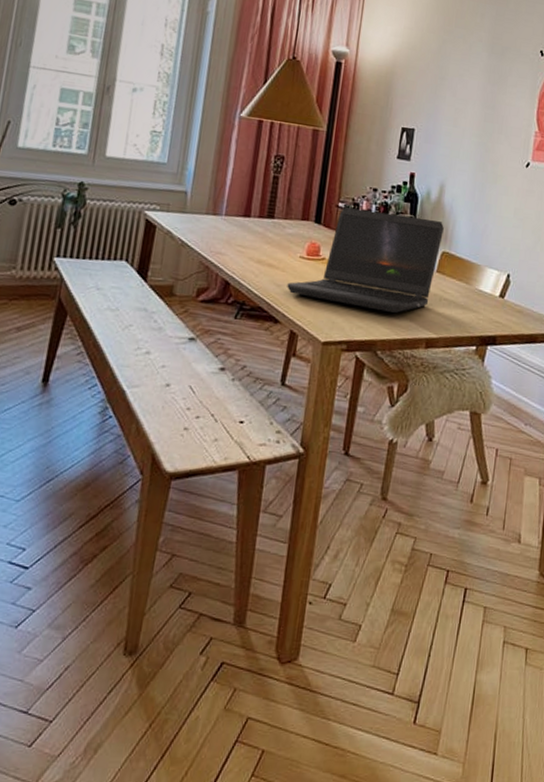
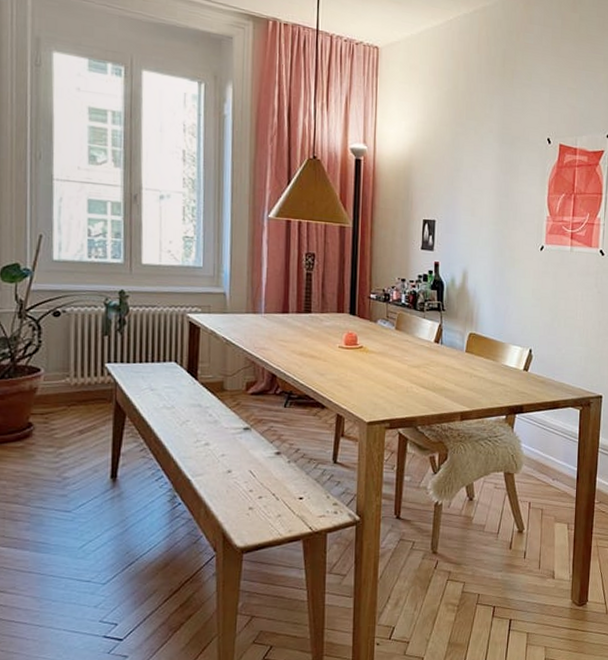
laptop computer: present [287,207,444,313] -> none [330,298,469,391]

